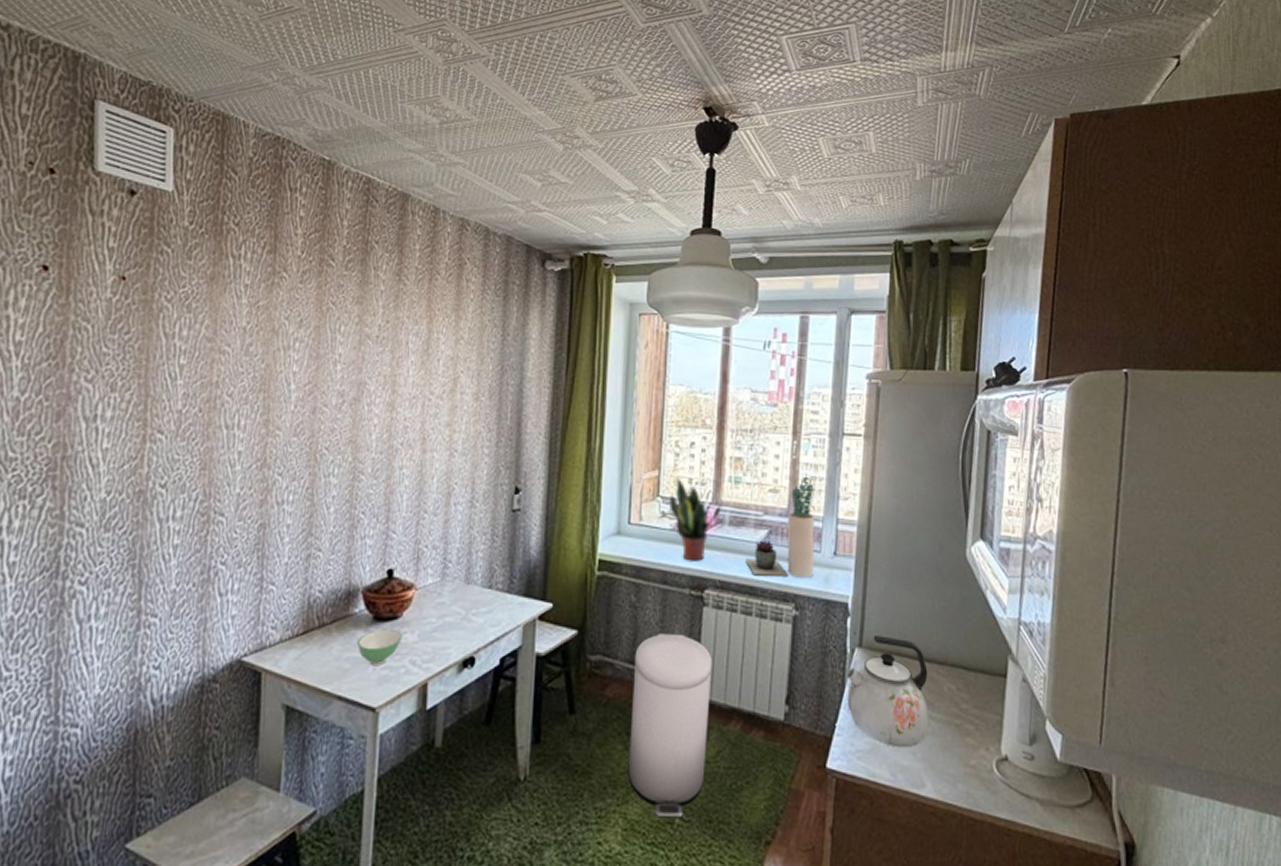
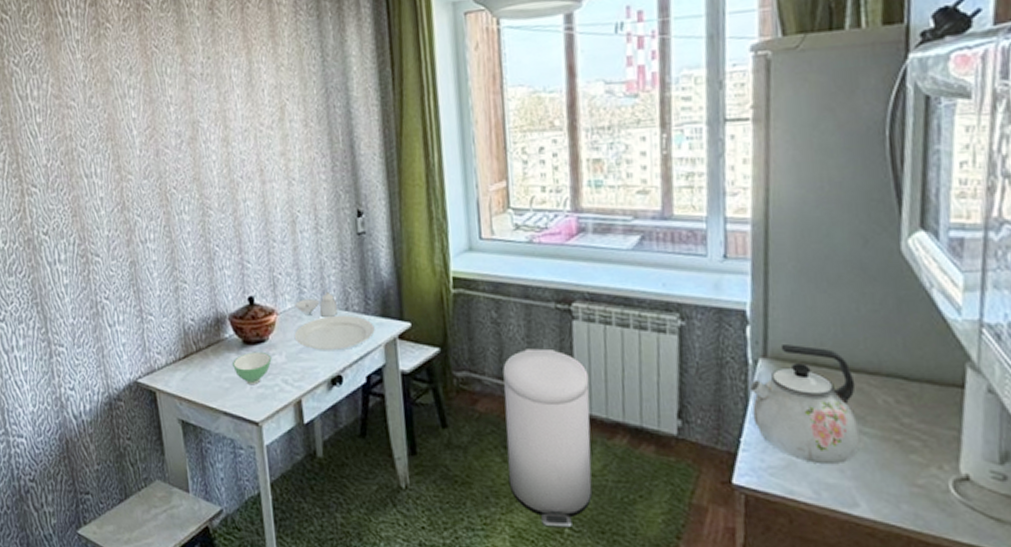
plate: none [430,592,516,631] -> present [294,315,375,352]
sugar bowl: none [435,567,480,596] -> present [294,291,337,318]
potted plant: present [668,477,721,561] -> none [521,186,582,274]
succulent plant: present [746,540,788,578] -> none [616,247,669,286]
vase: present [787,473,815,579] -> none [661,169,701,287]

